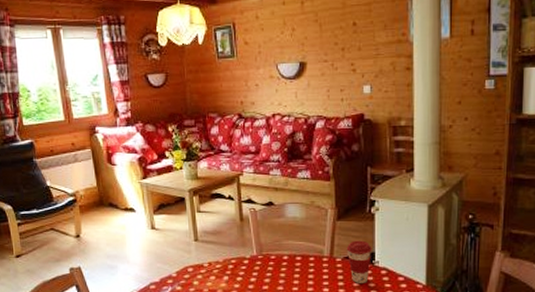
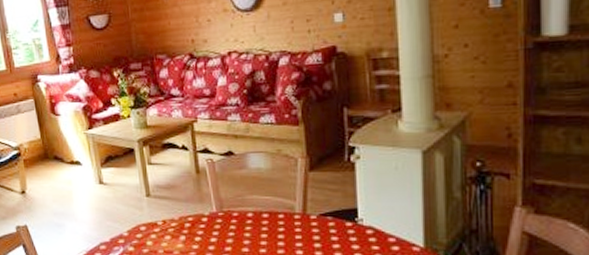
coffee cup: present [346,240,371,283] -> none [322,194,353,245]

